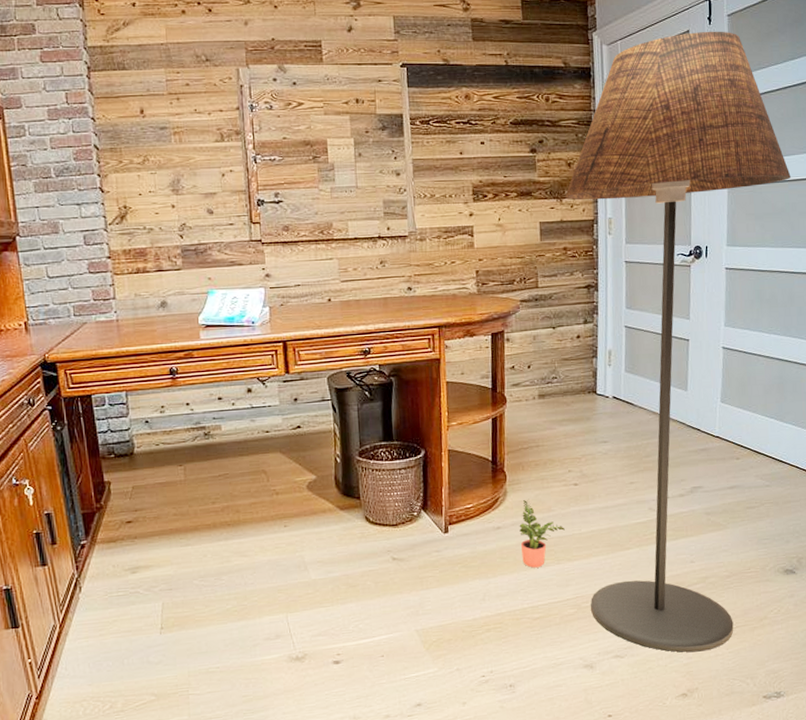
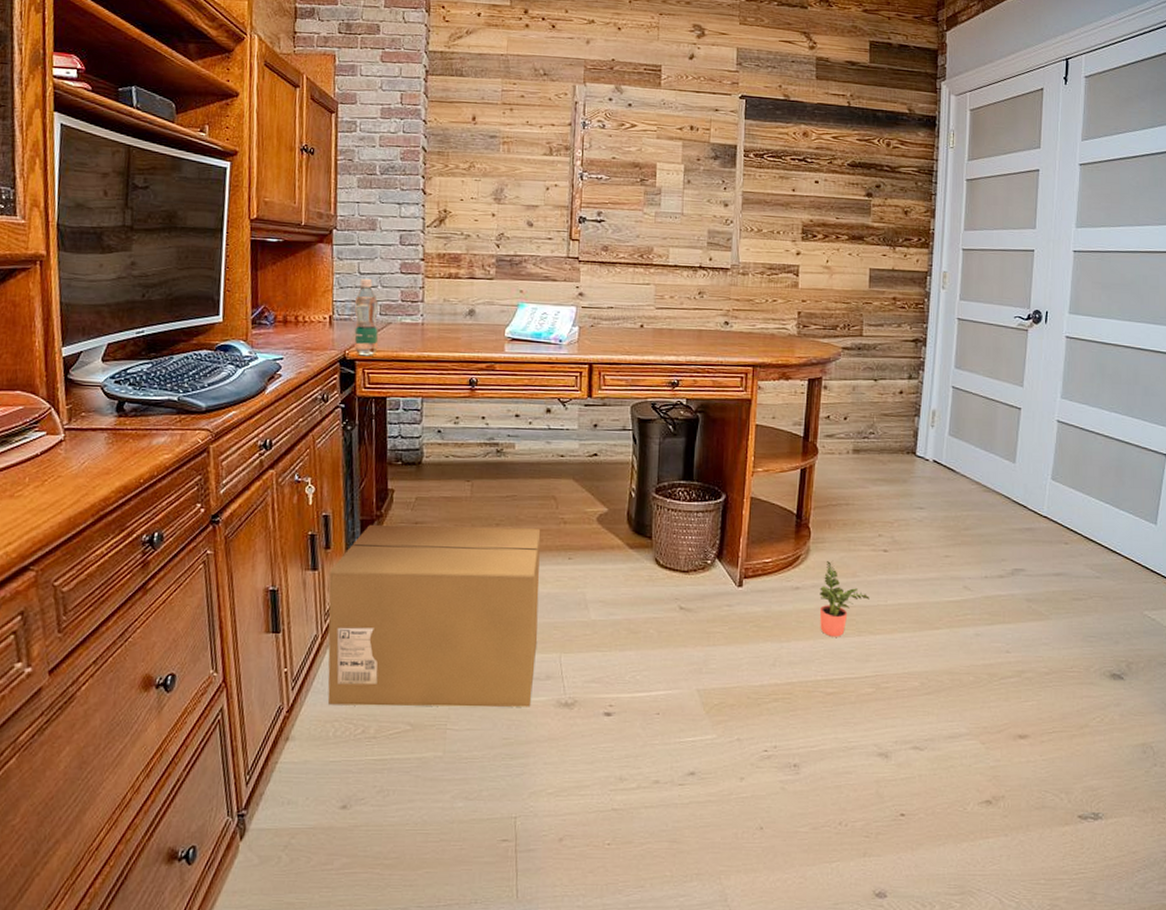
bottle: none [47,281,77,358] -> present [354,278,379,356]
box: none [59,502,265,687] -> present [327,524,541,707]
floor lamp: present [565,31,791,653] -> none [891,90,1143,755]

